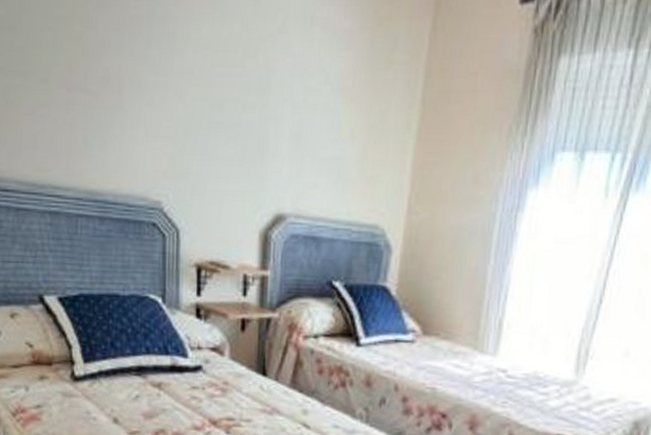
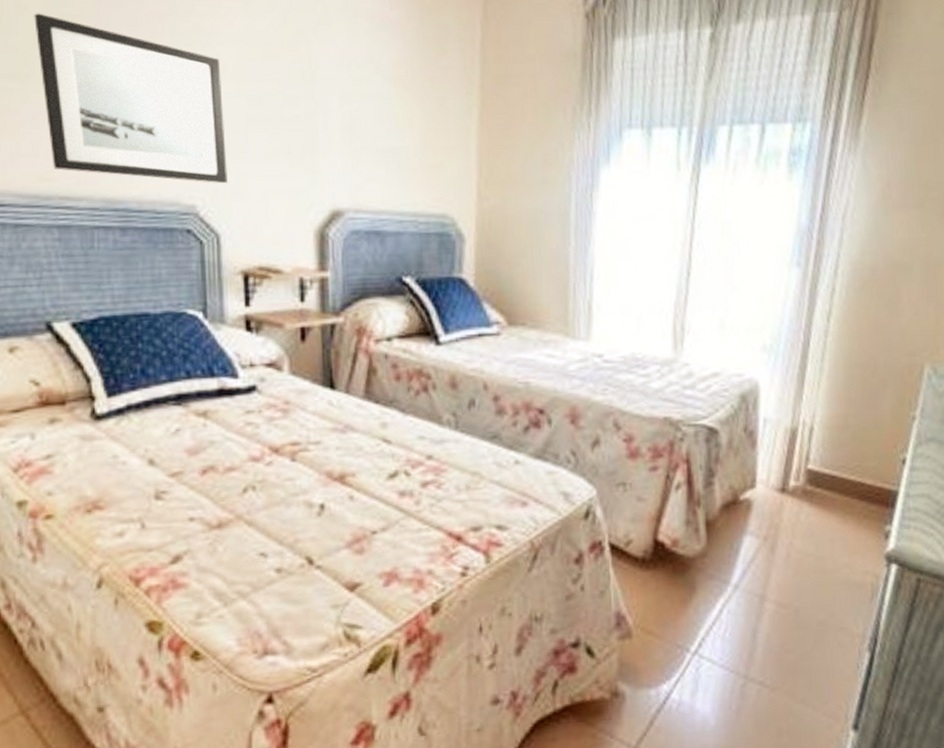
wall art: none [35,15,189,183] -> present [34,13,228,184]

